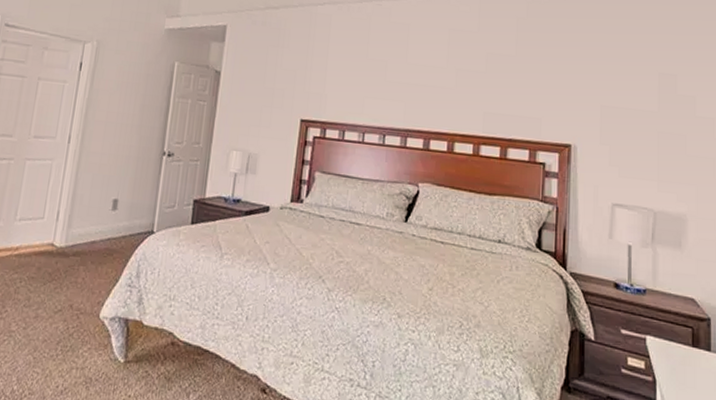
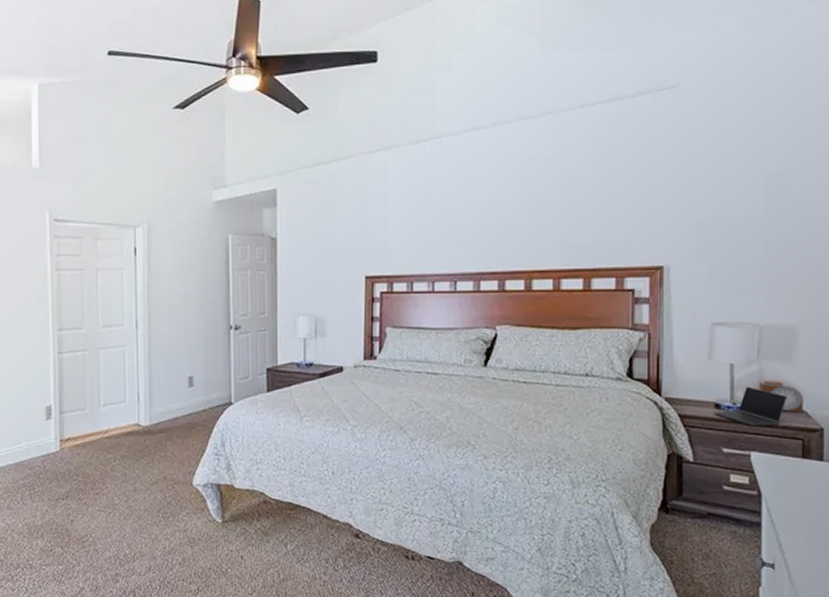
laptop computer: none [614,269,679,311] -> present [714,386,788,427]
alarm clock: none [654,265,692,301] -> present [760,381,803,413]

